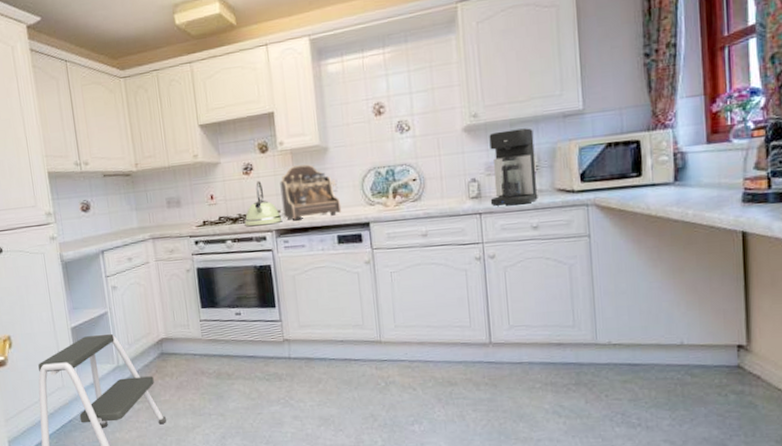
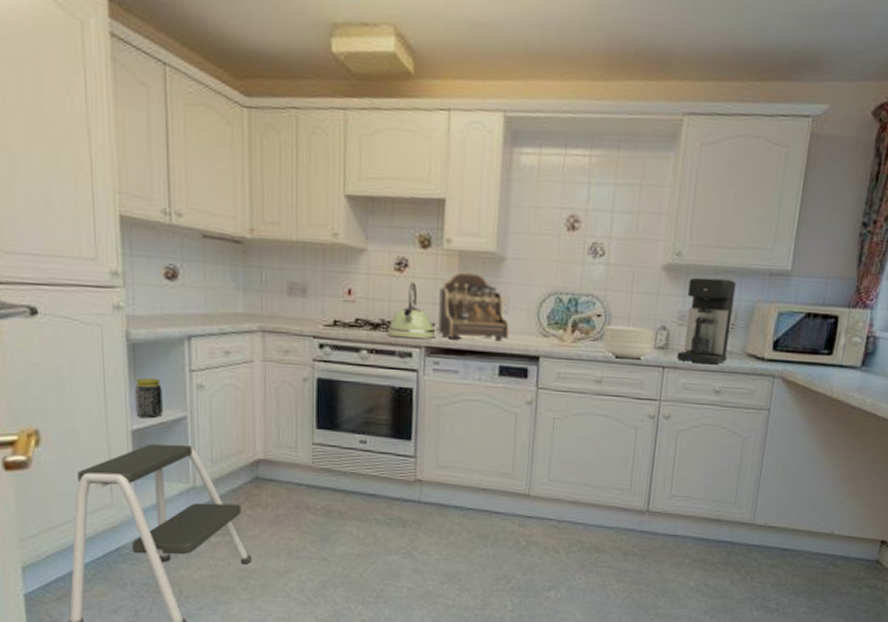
jar: none [70,286,91,318] -> present [135,377,163,419]
bowl: none [421,182,469,213] -> present [602,325,656,360]

